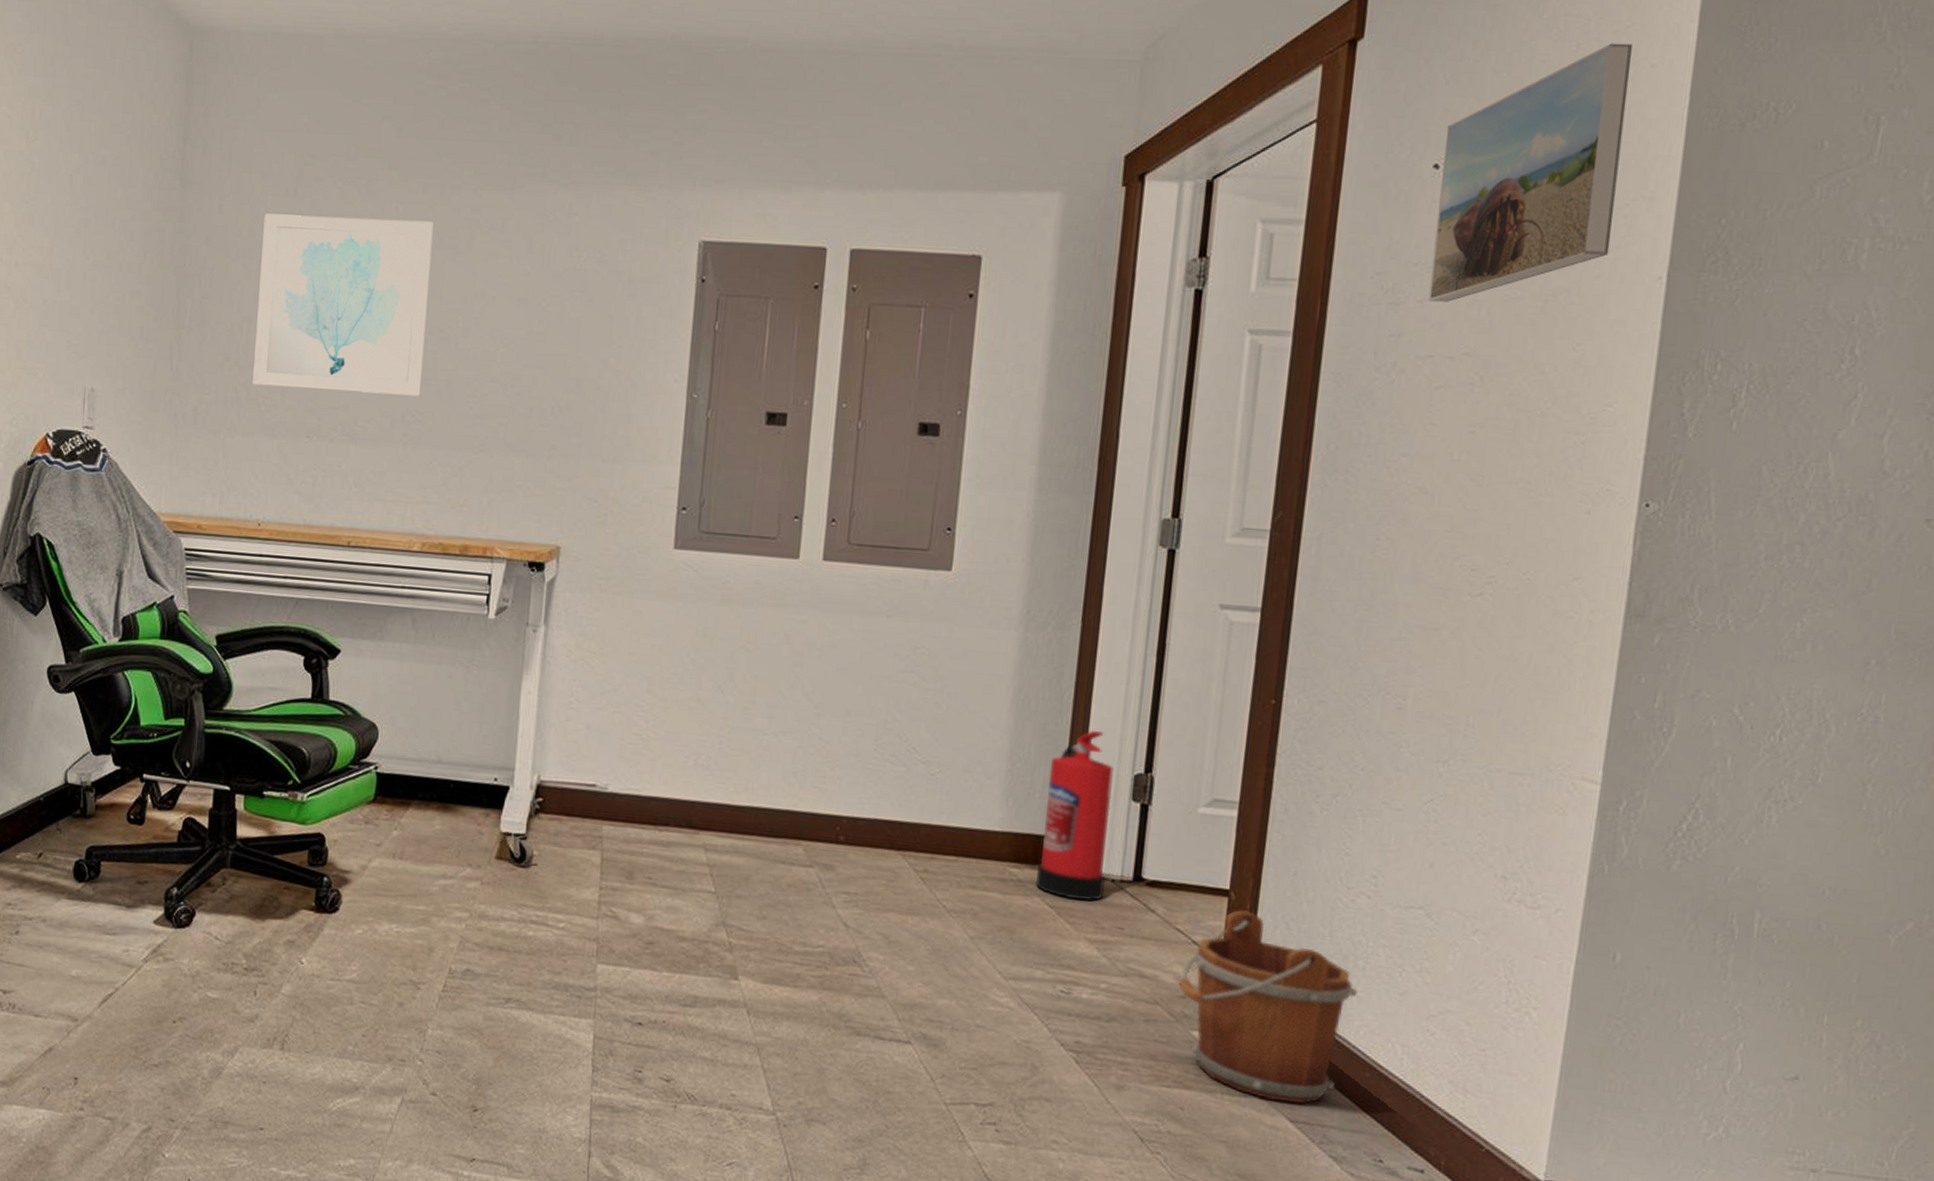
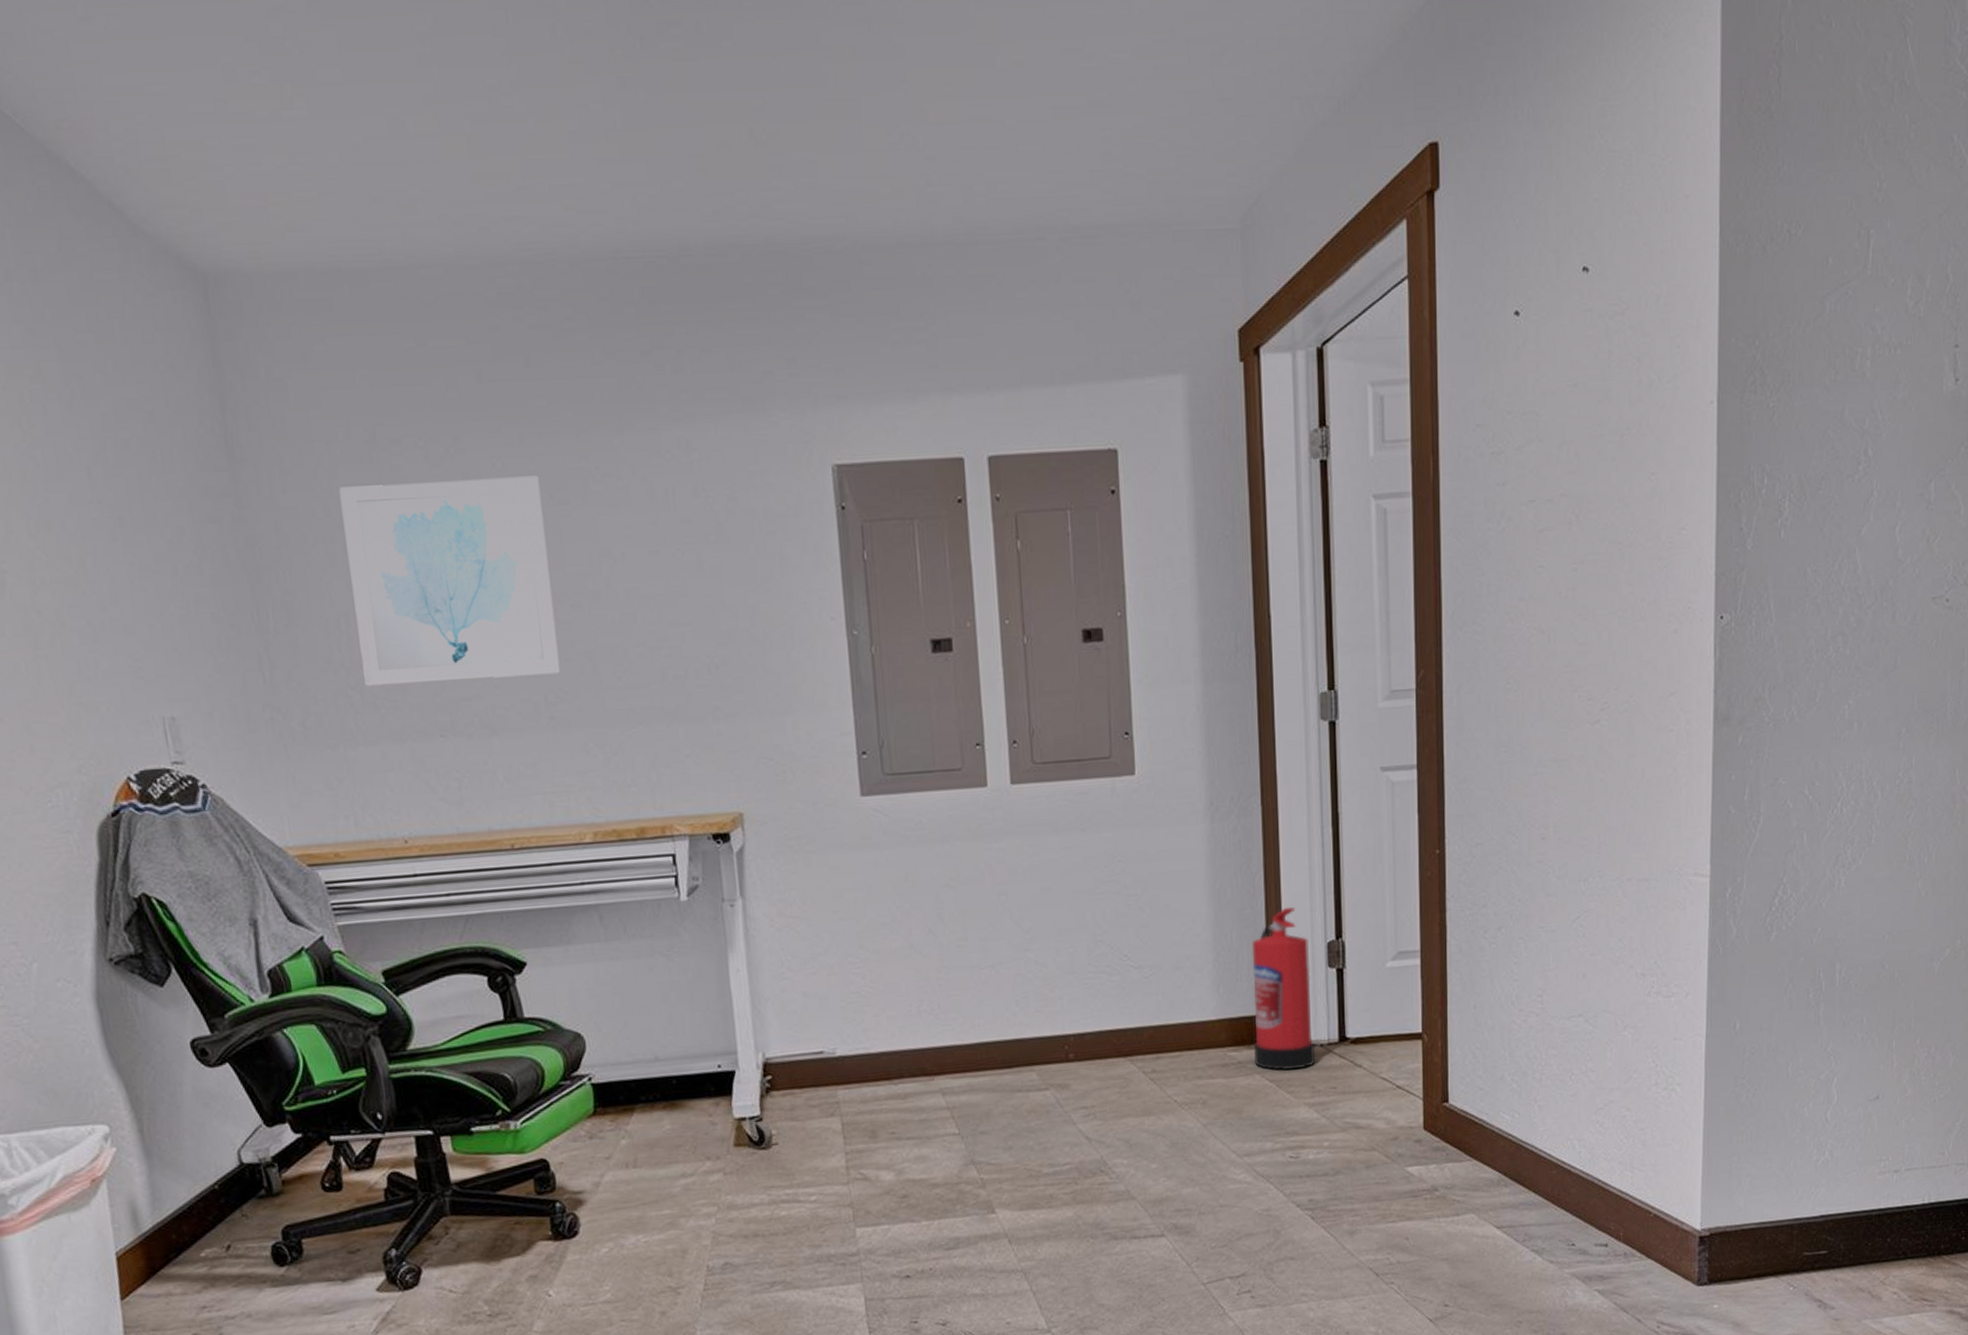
bucket: present [1178,910,1358,1104] -> none [1390,1049,1538,1213]
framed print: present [1428,43,1633,302] -> none [1522,176,1669,447]

